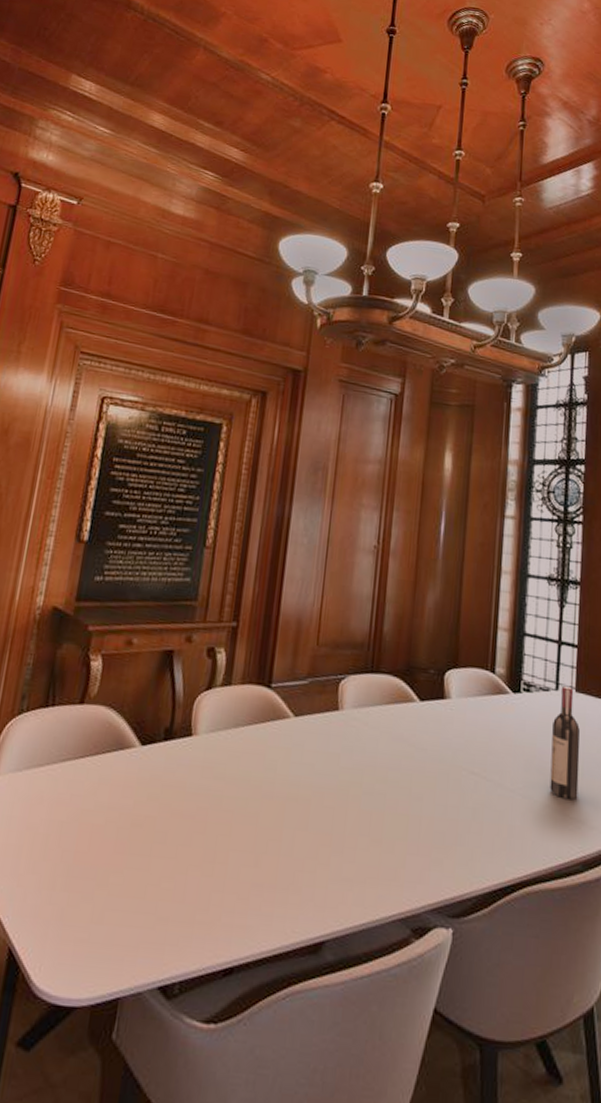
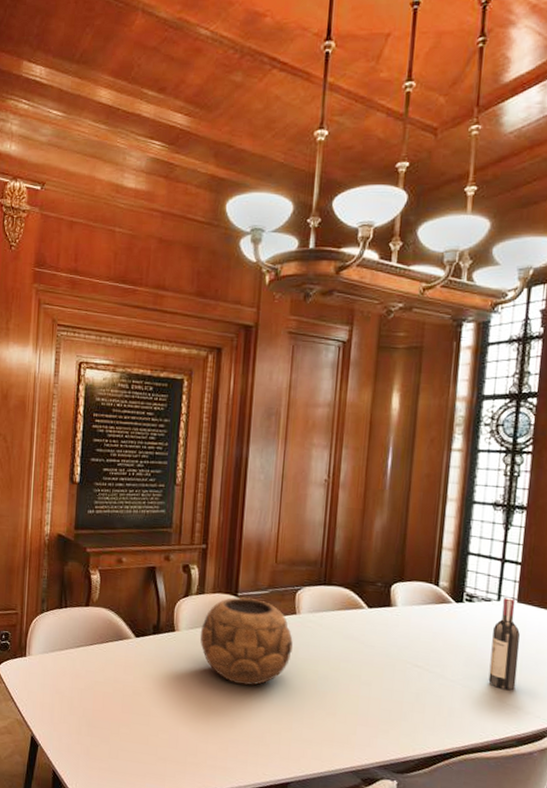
decorative bowl: none [222,689,334,807] -> present [200,597,293,686]

